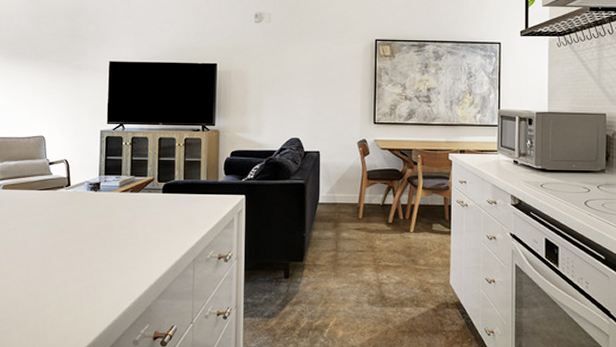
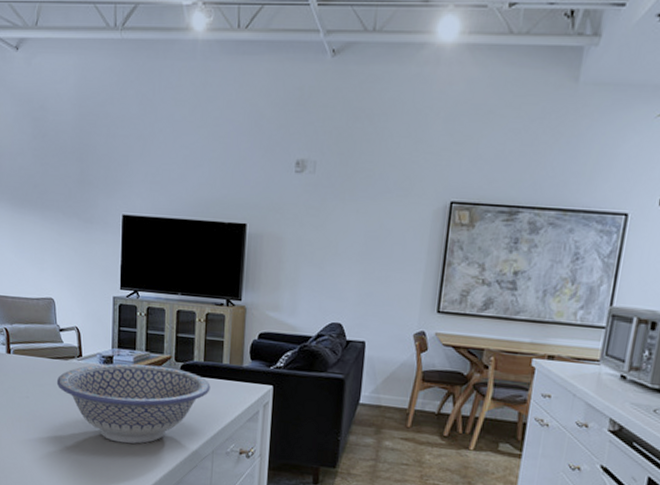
bowl: none [45,187,190,262] -> present [56,363,211,444]

